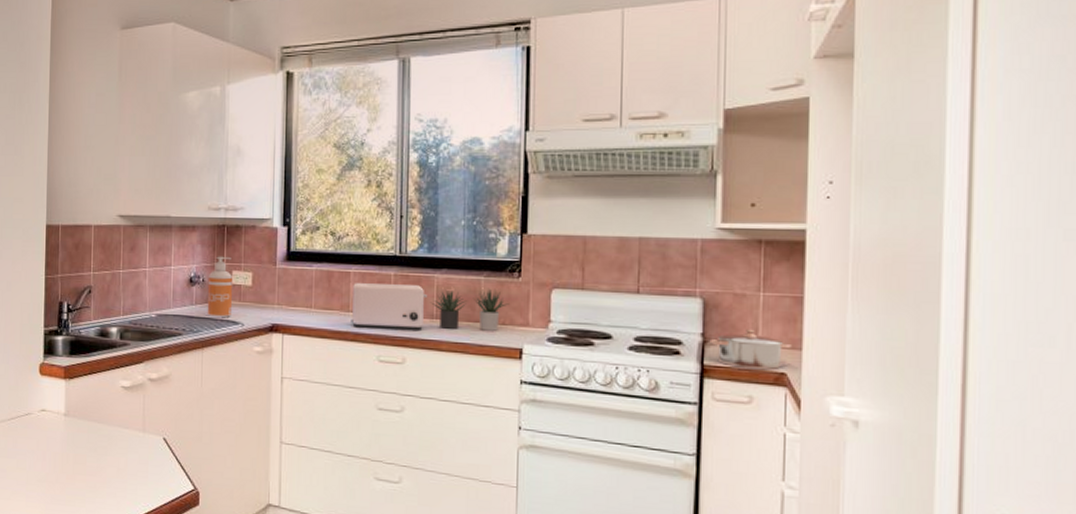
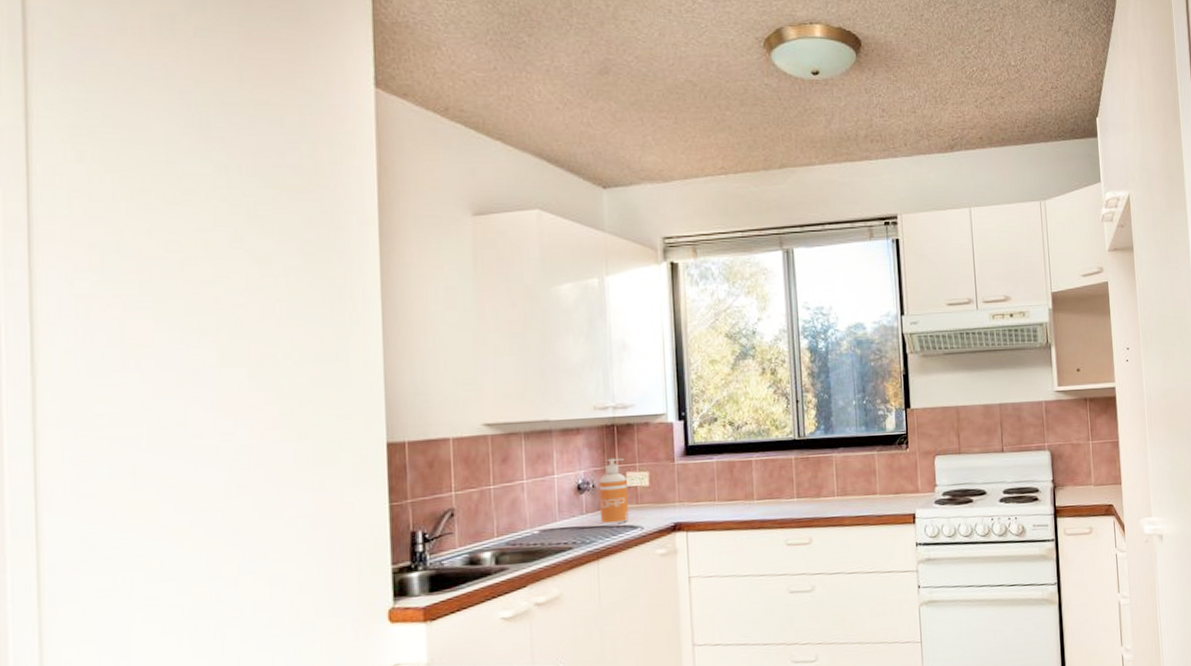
toaster: present [351,283,428,332] -> none [756,466,829,516]
succulent plant: present [430,288,510,331] -> none [830,461,901,505]
cooking pot: present [709,328,791,371] -> none [1058,472,1114,506]

